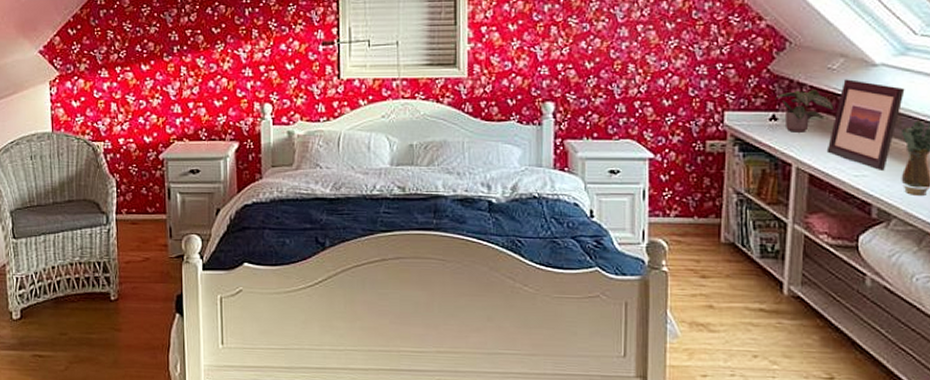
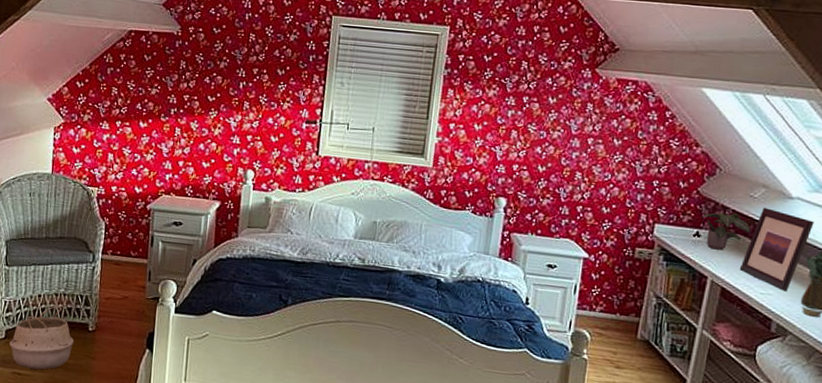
woven basket: none [26,277,96,349] -> present [9,306,74,370]

